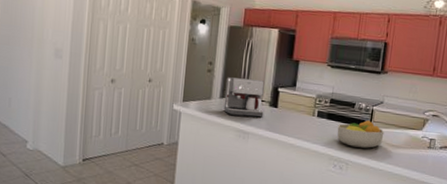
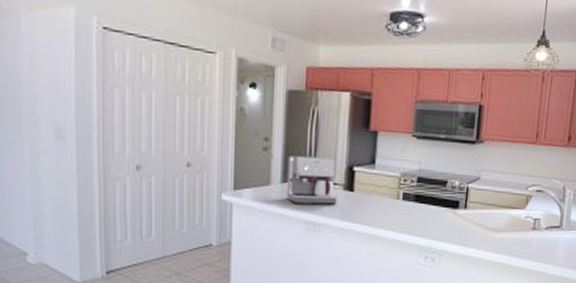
fruit bowl: present [337,120,384,148] -> none [427,201,482,234]

